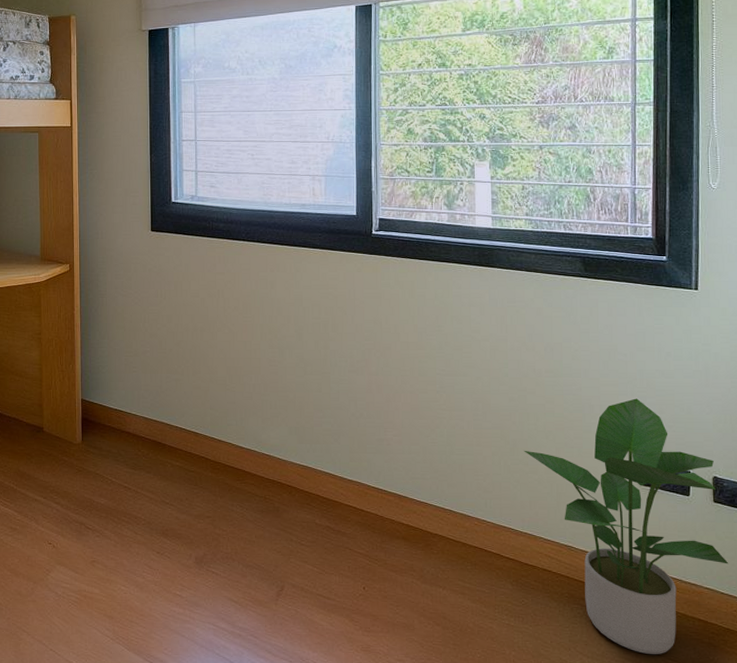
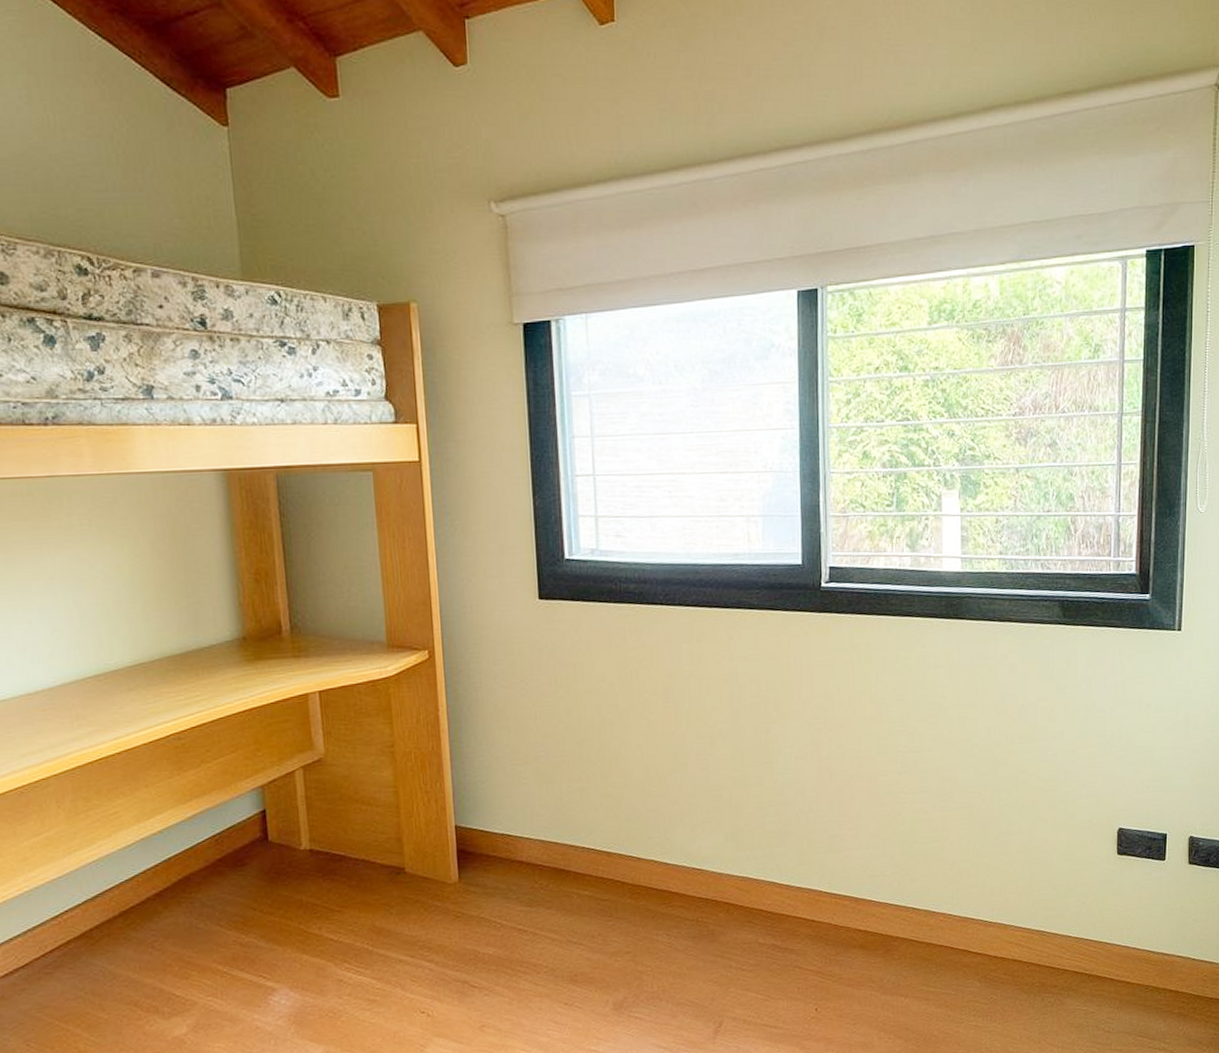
potted plant: present [523,398,729,654] -> none [994,759,1201,1035]

